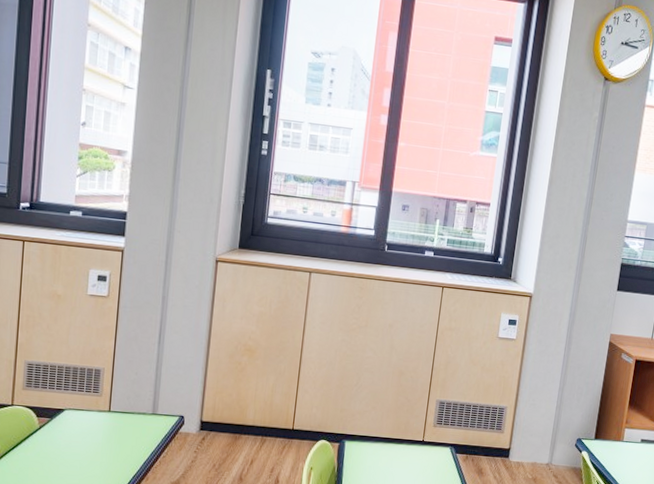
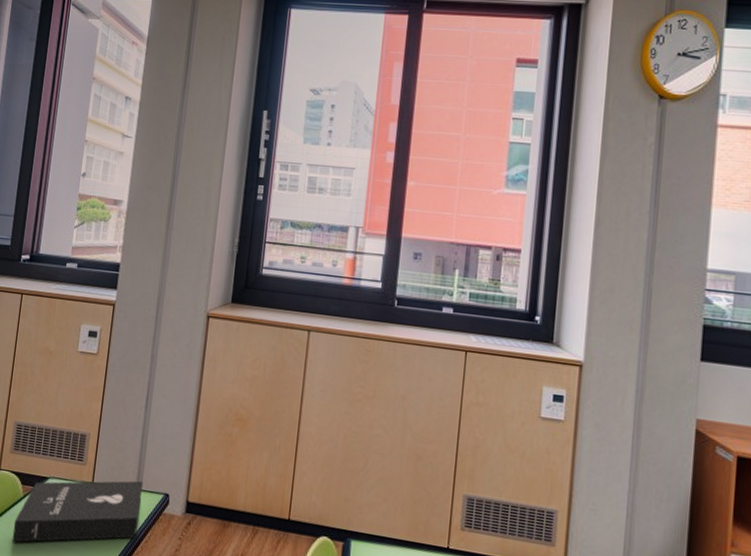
booklet: none [30,406,160,468] -> present [11,480,144,543]

